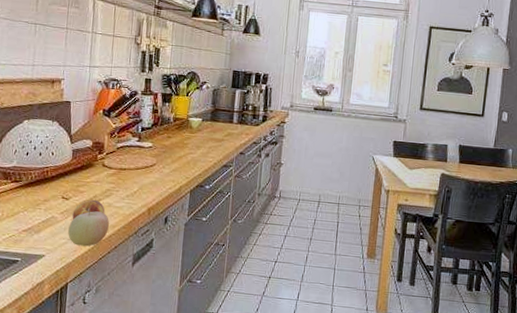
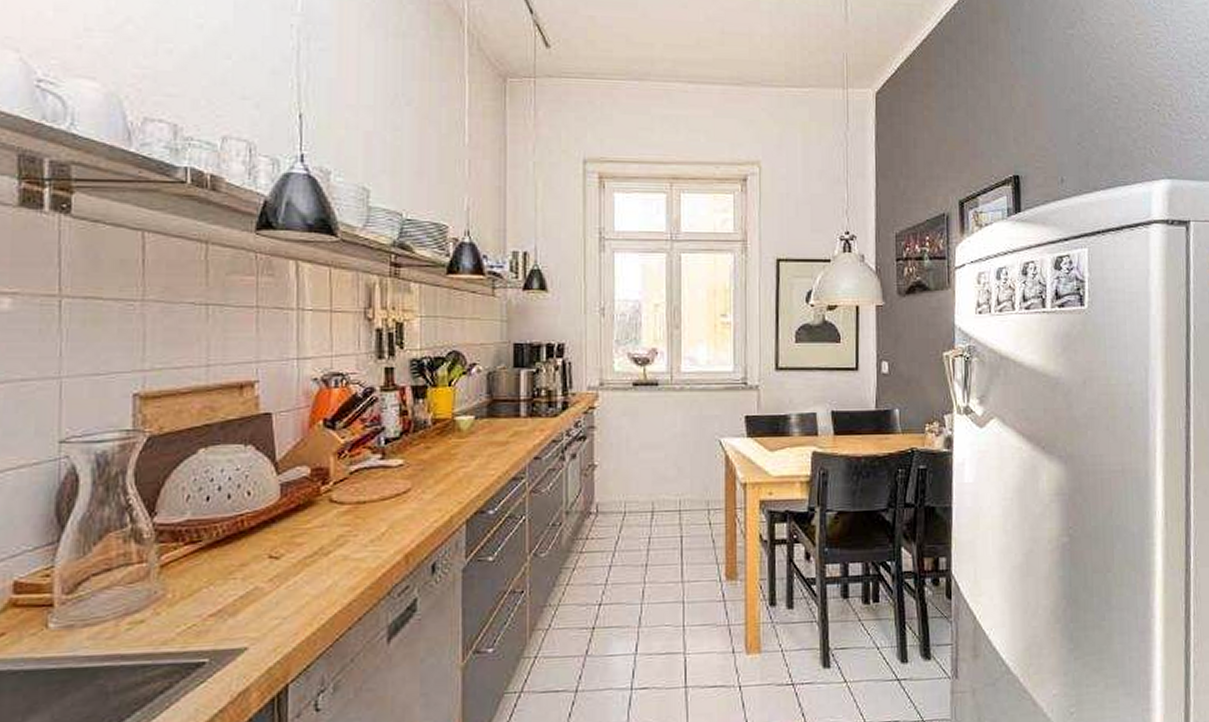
fruit: present [68,208,109,247] -> none [283,567,346,626]
fruit: present [72,199,105,220] -> none [287,553,339,588]

